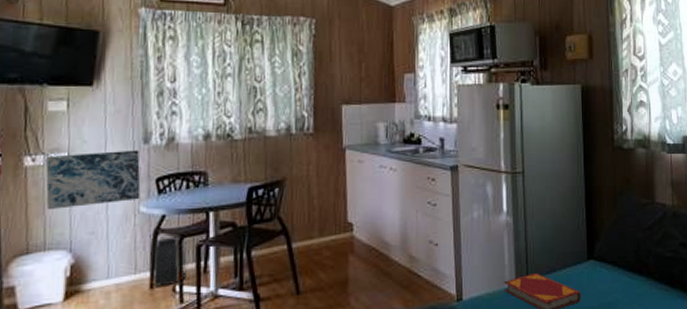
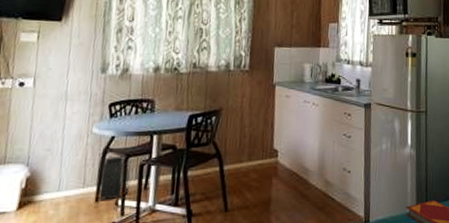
wall art: present [45,150,141,211] -> none [10,78,97,128]

